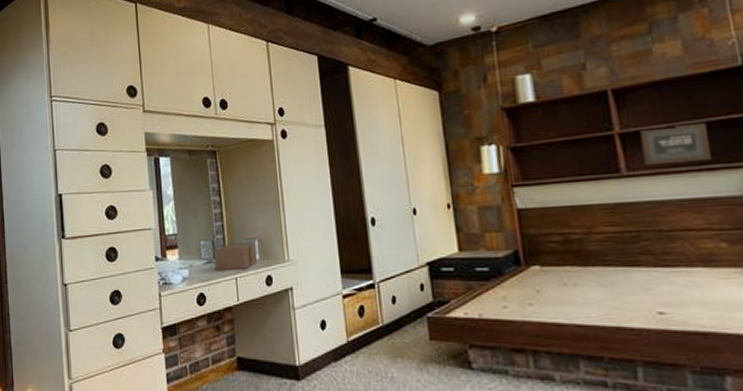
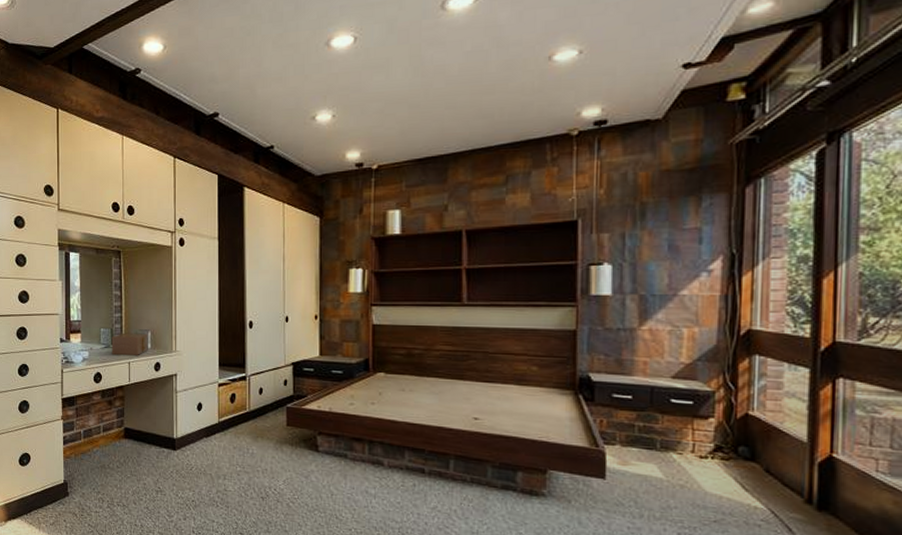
picture frame: present [639,120,711,166] -> none [482,264,538,299]

